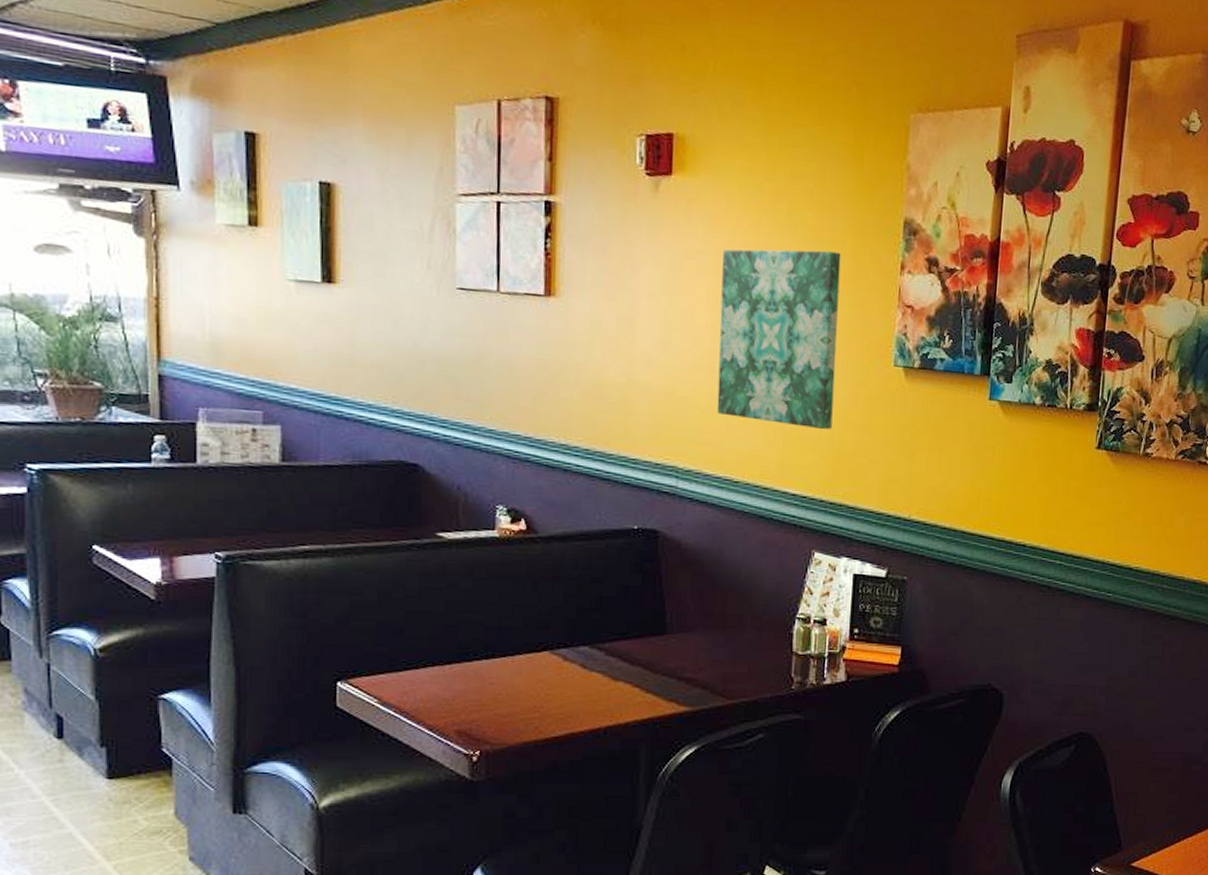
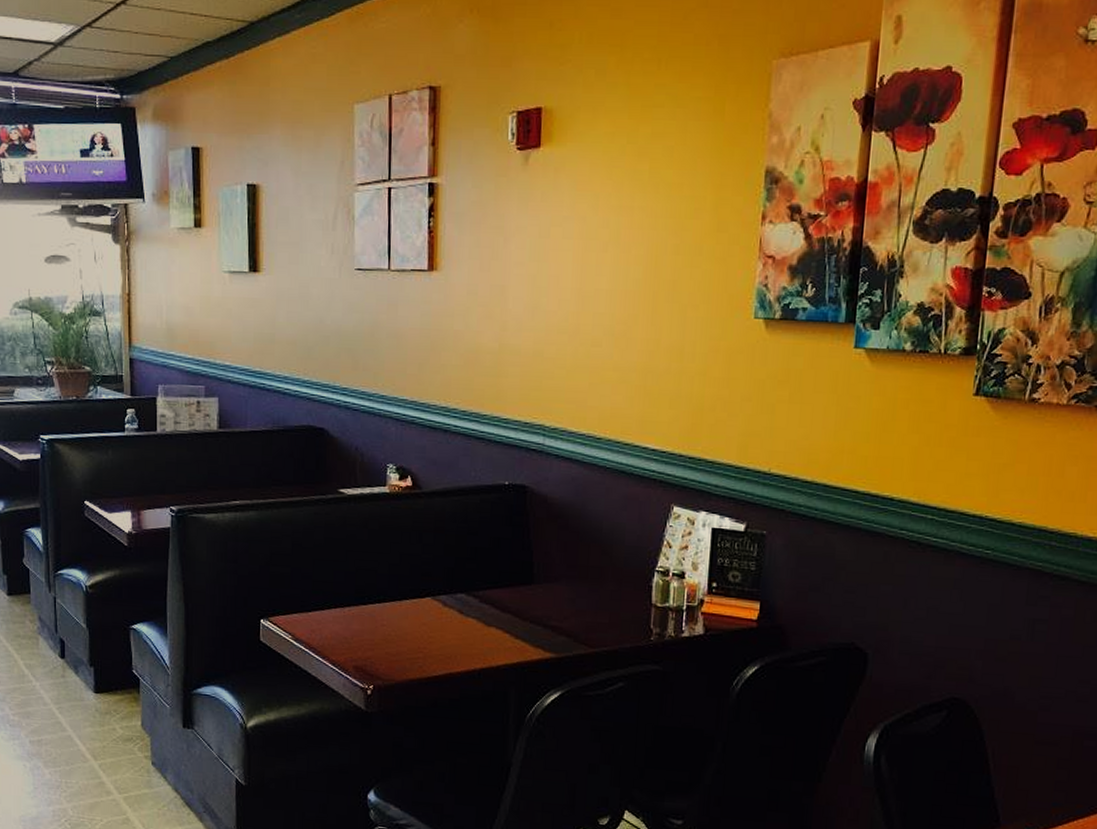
wall art: present [716,249,841,430] -> none [580,207,702,385]

